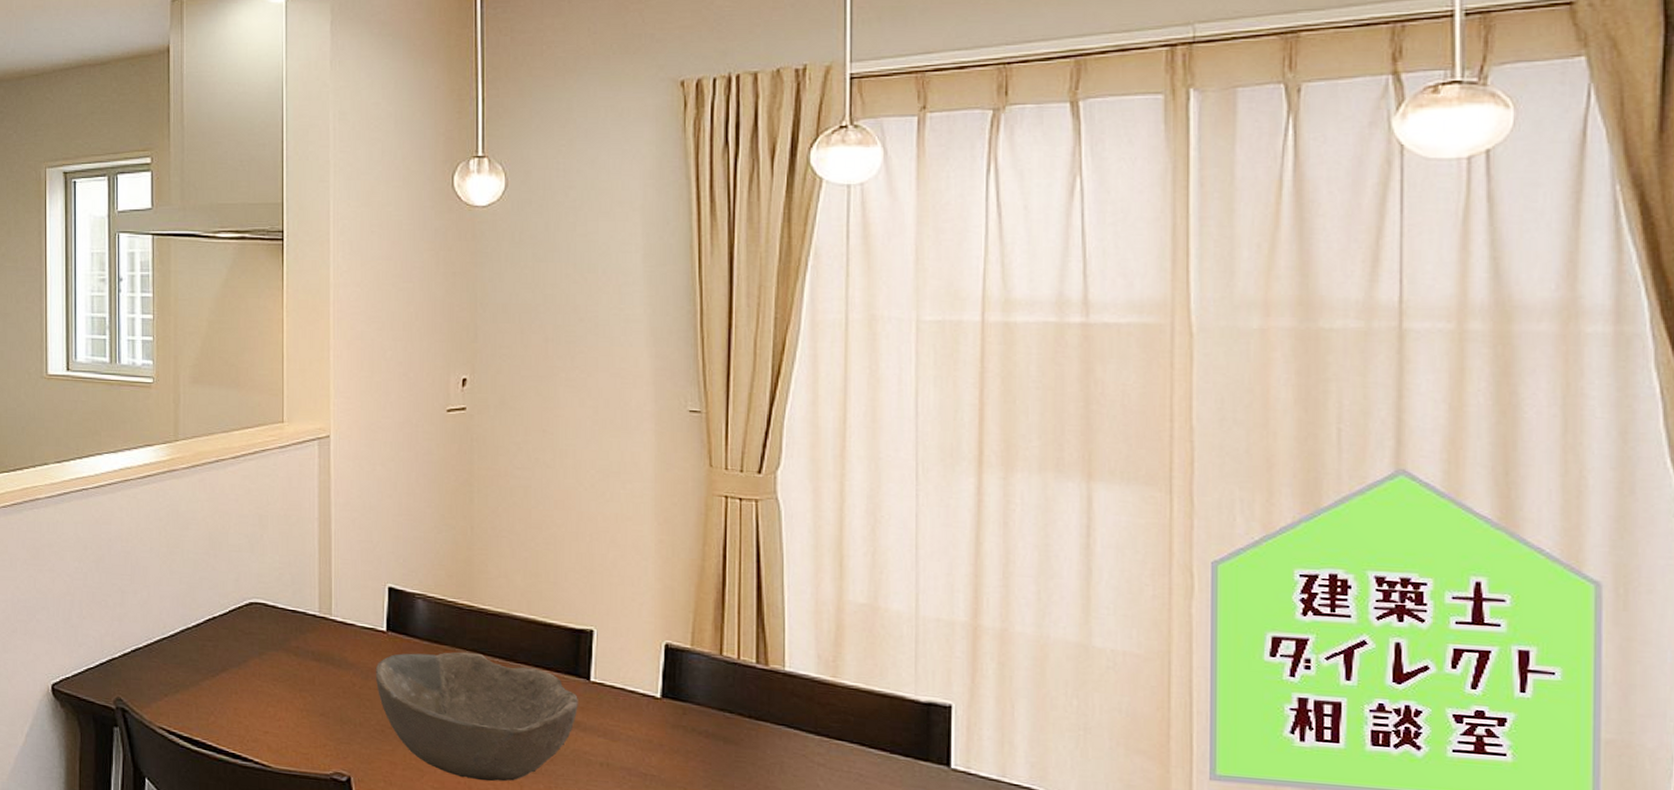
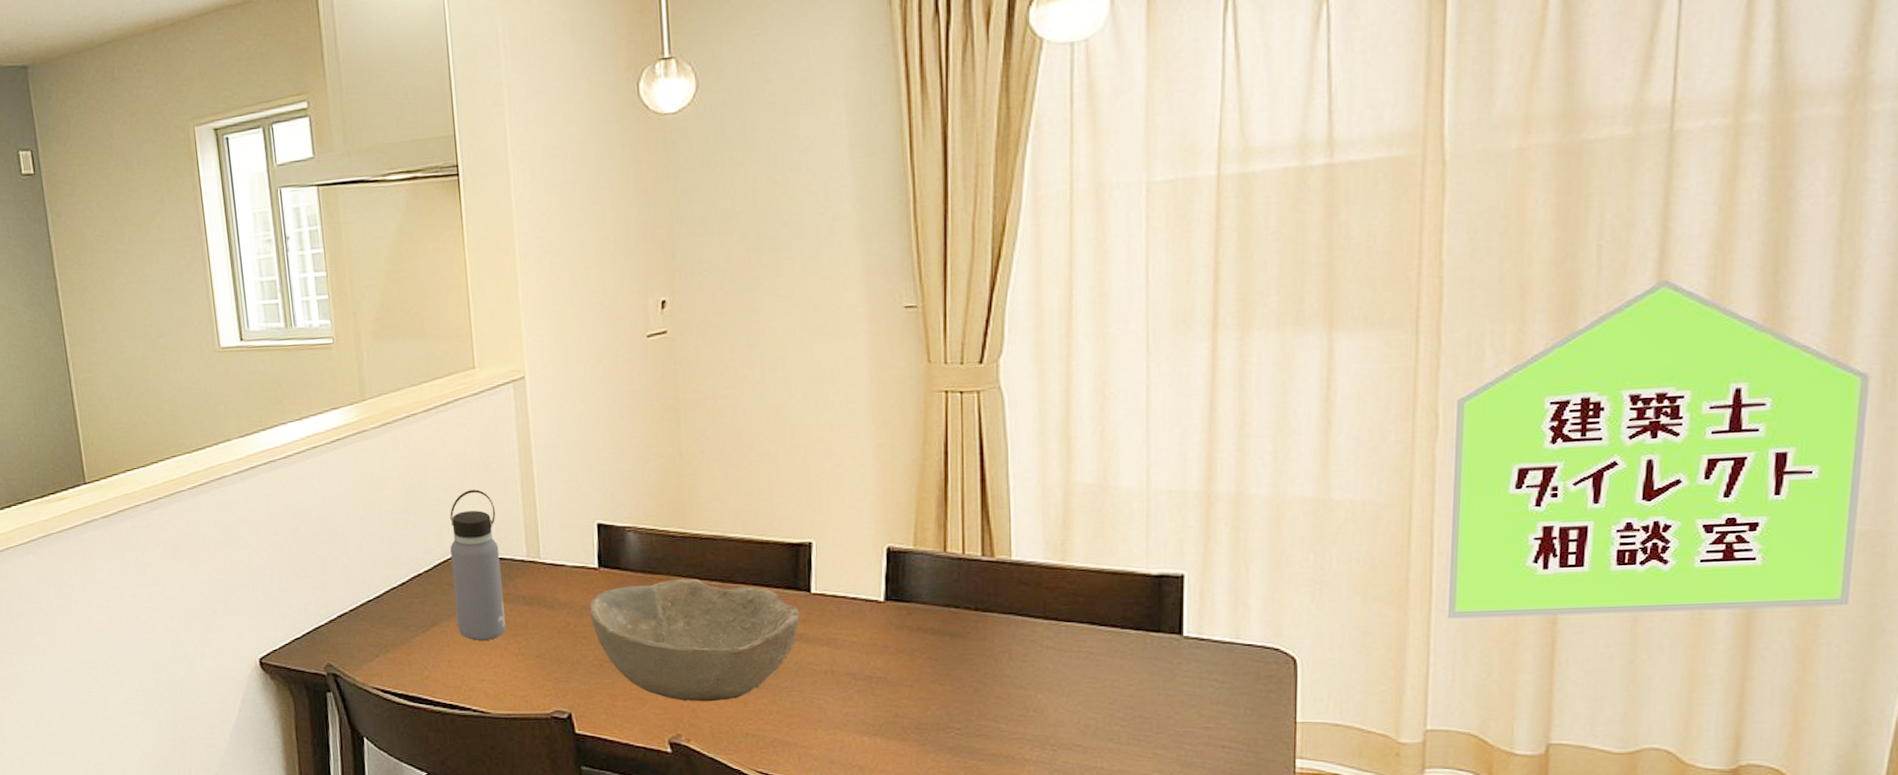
water bottle: none [246,539,294,692] -> present [450,489,507,640]

